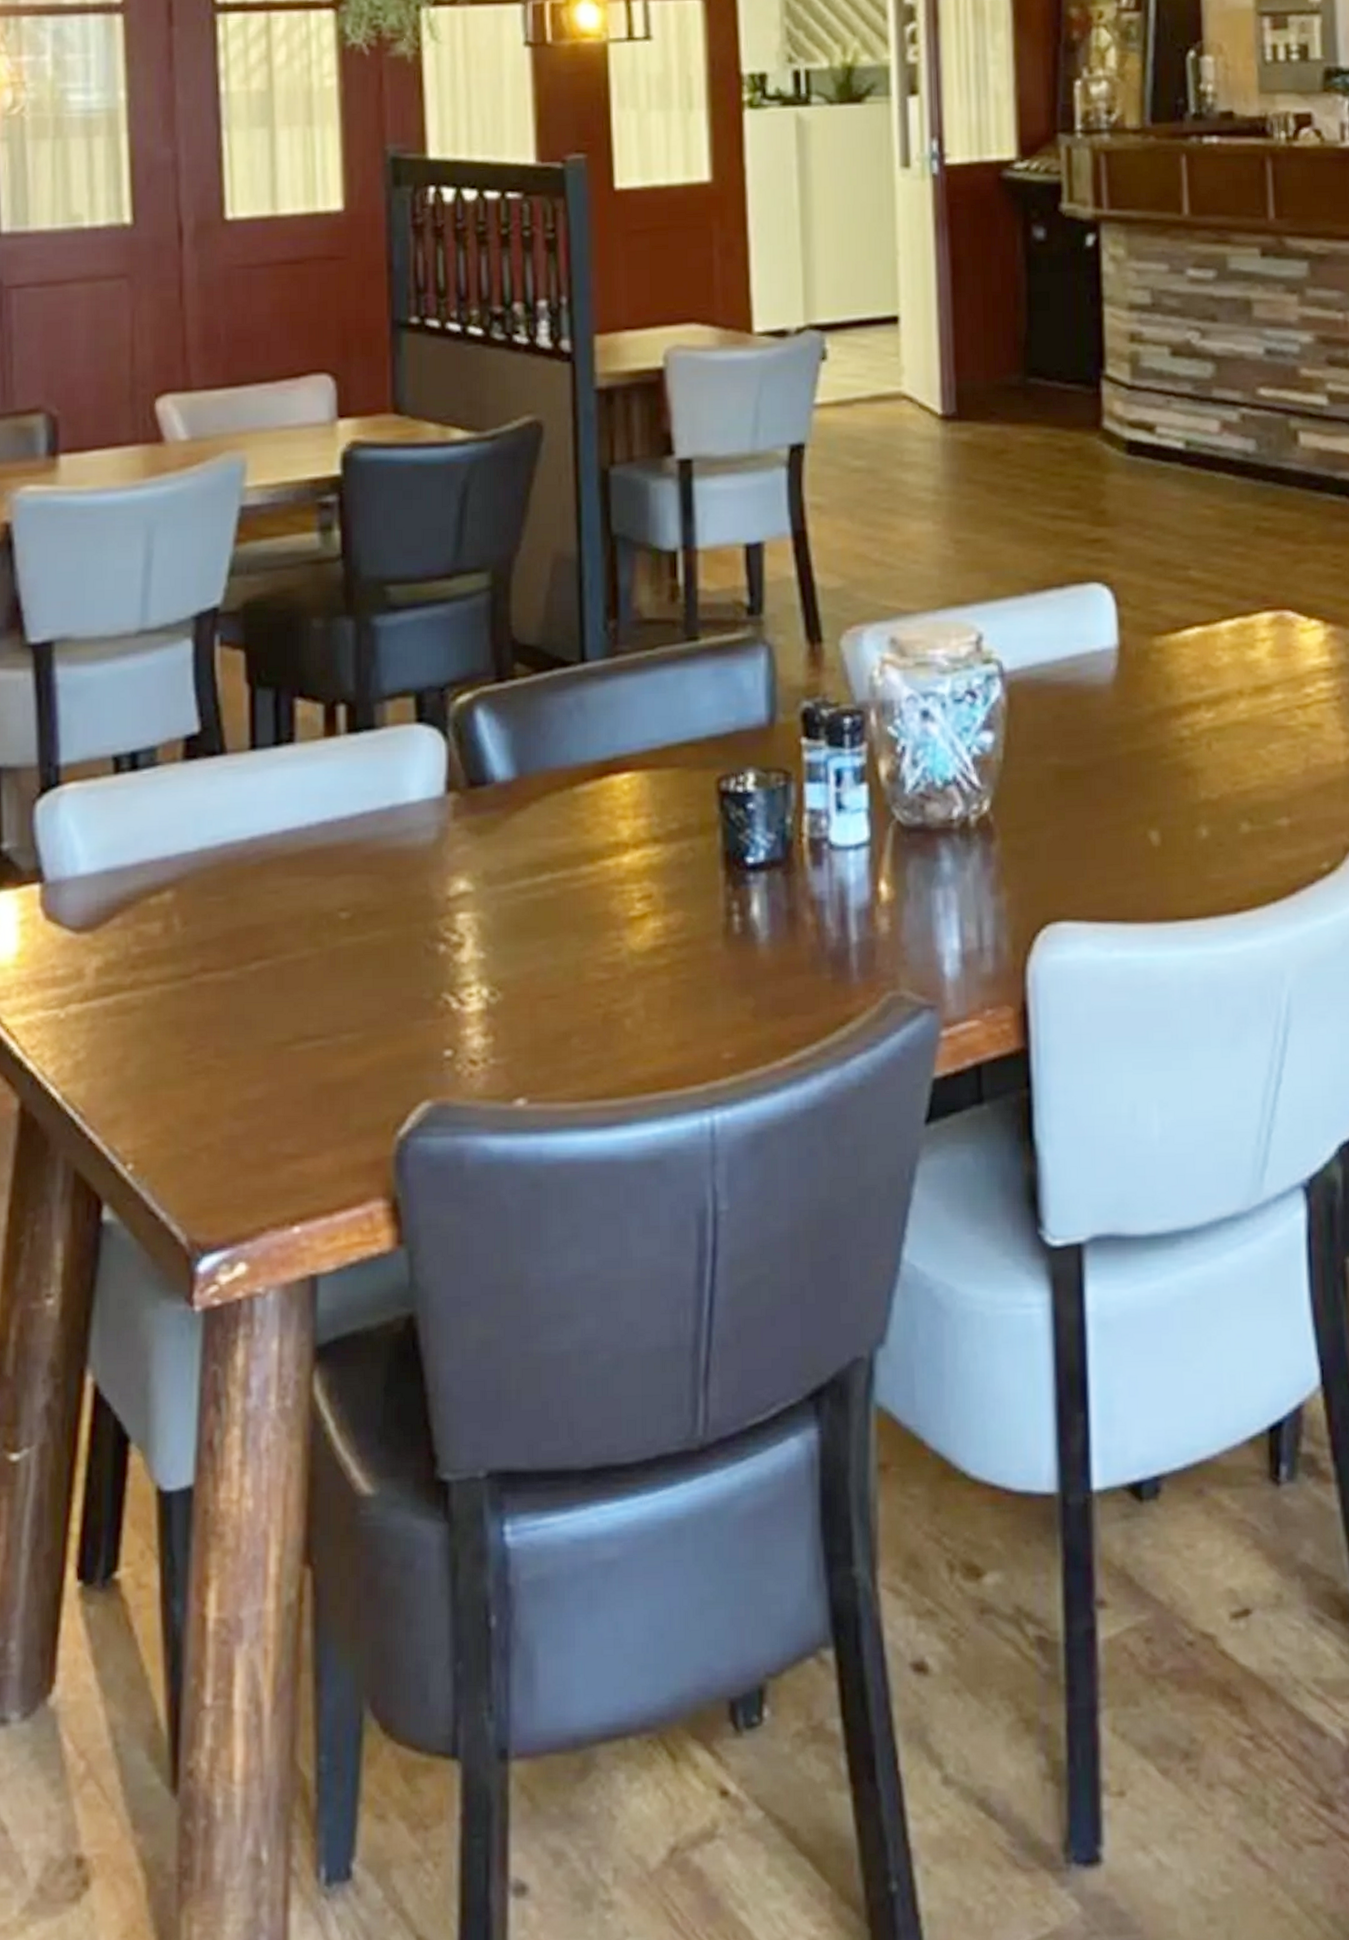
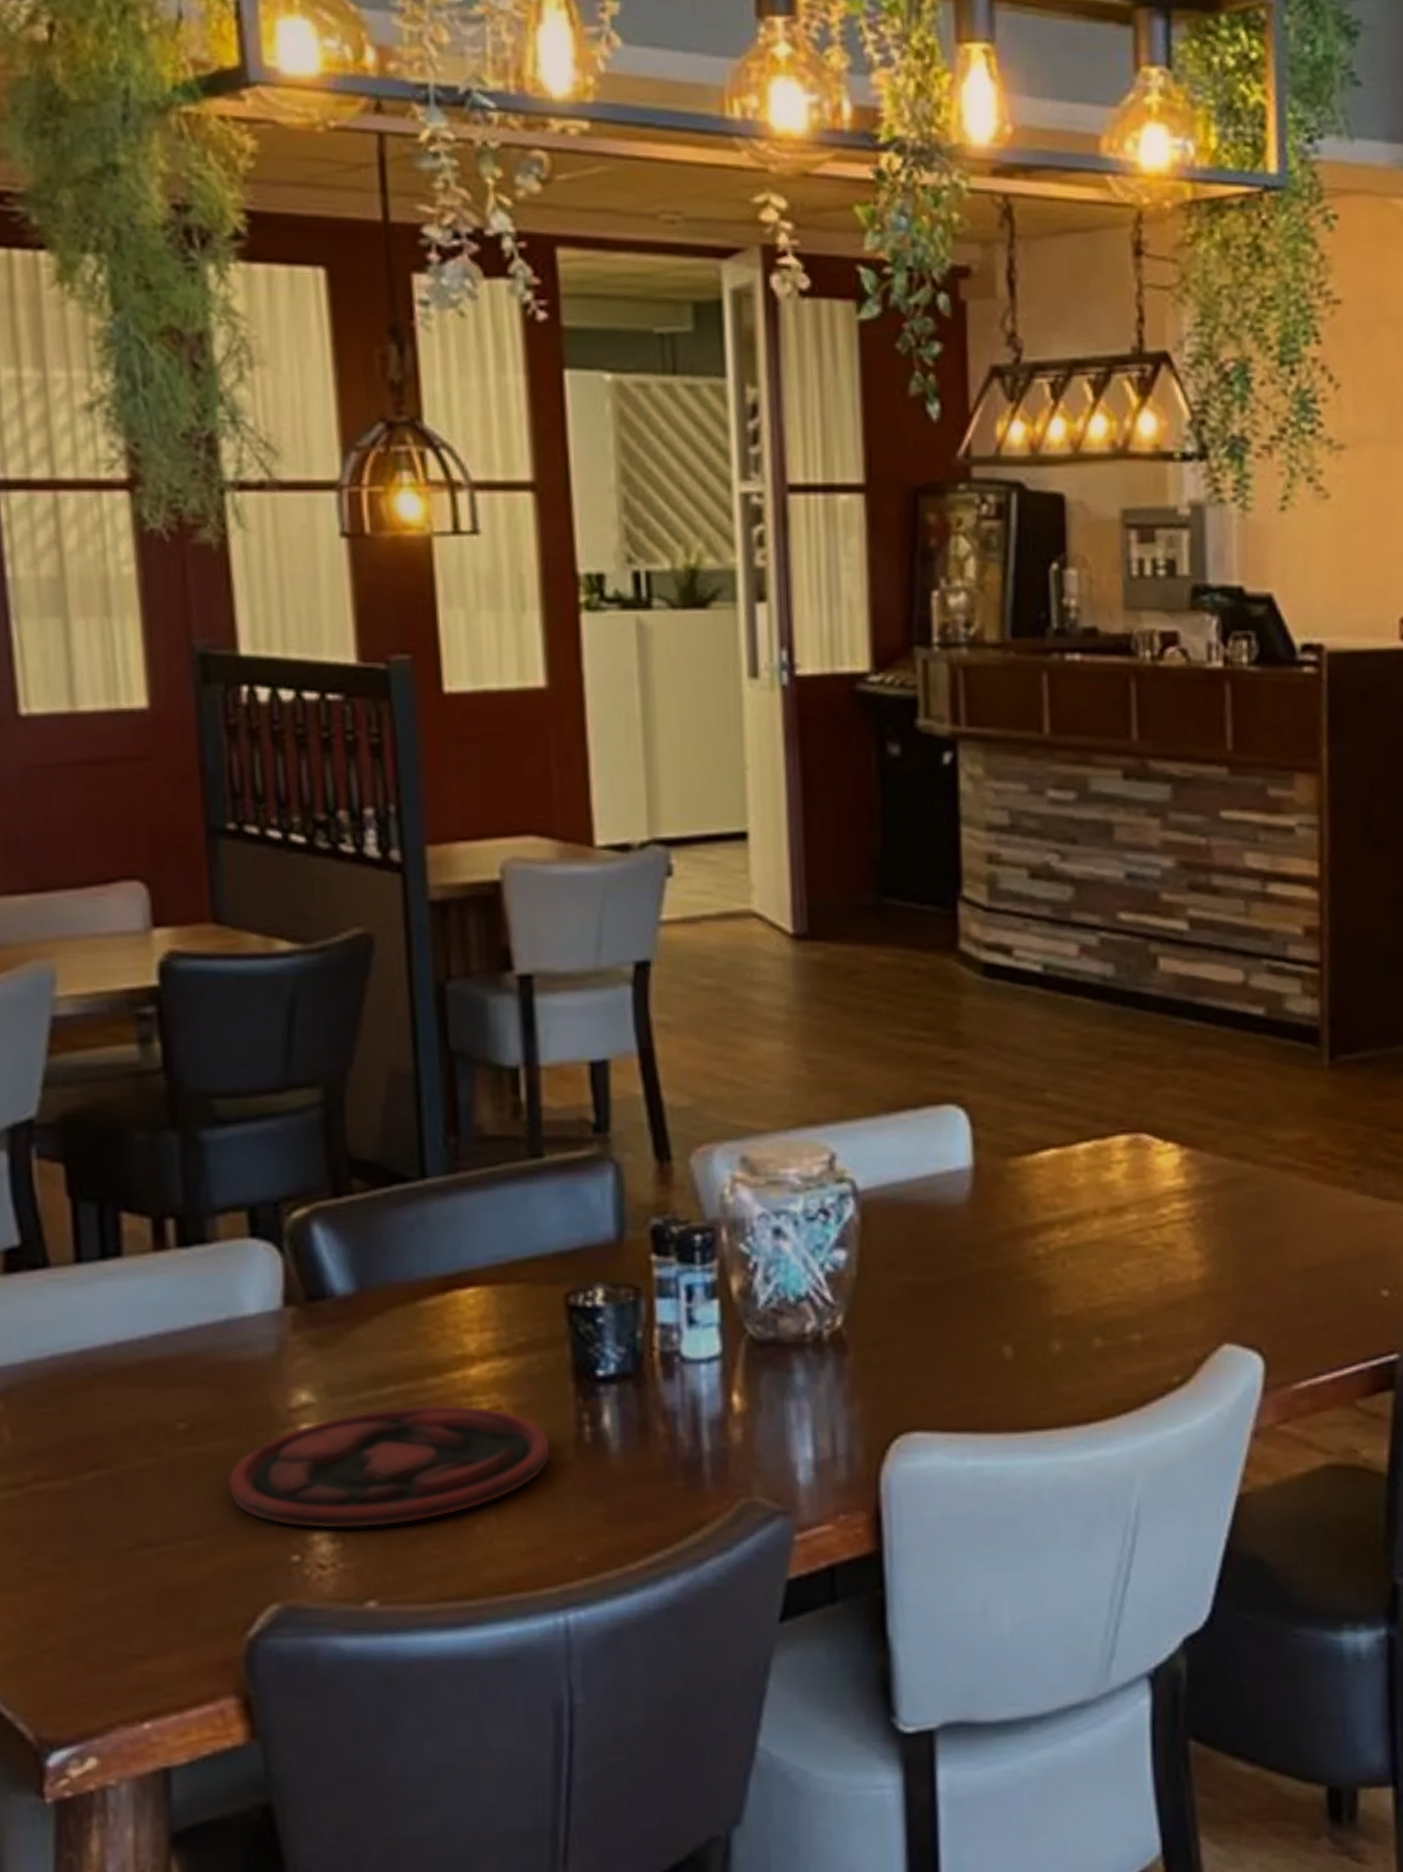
plate: none [386,893,700,1023] -> present [228,1405,551,1529]

